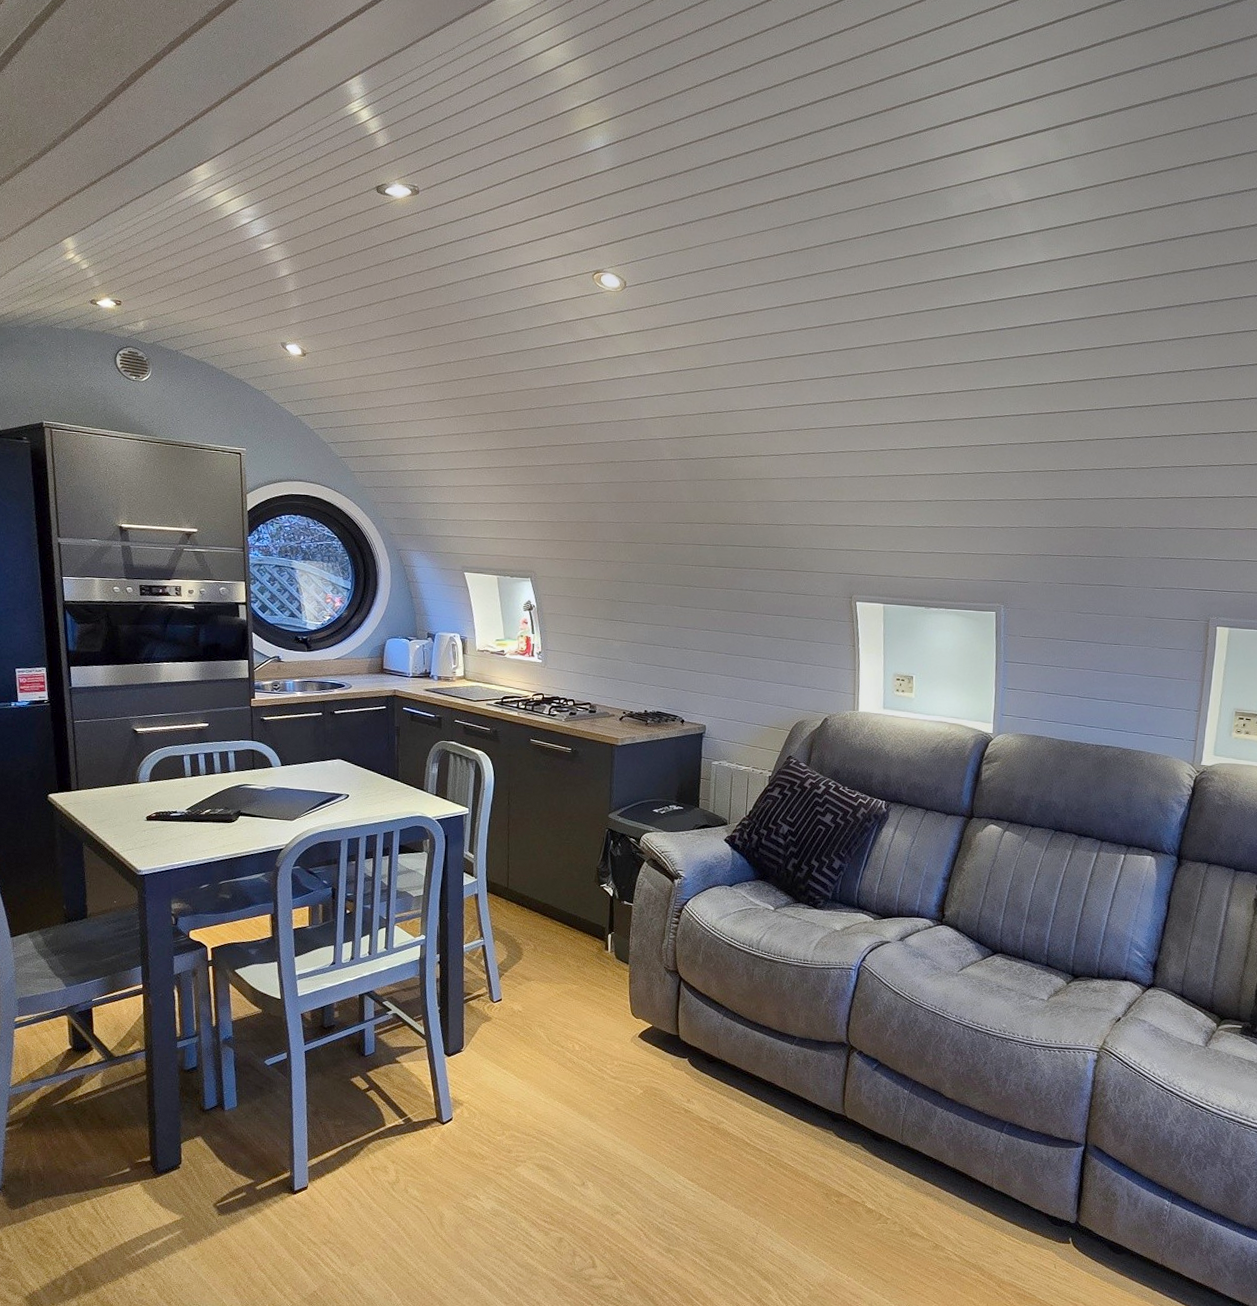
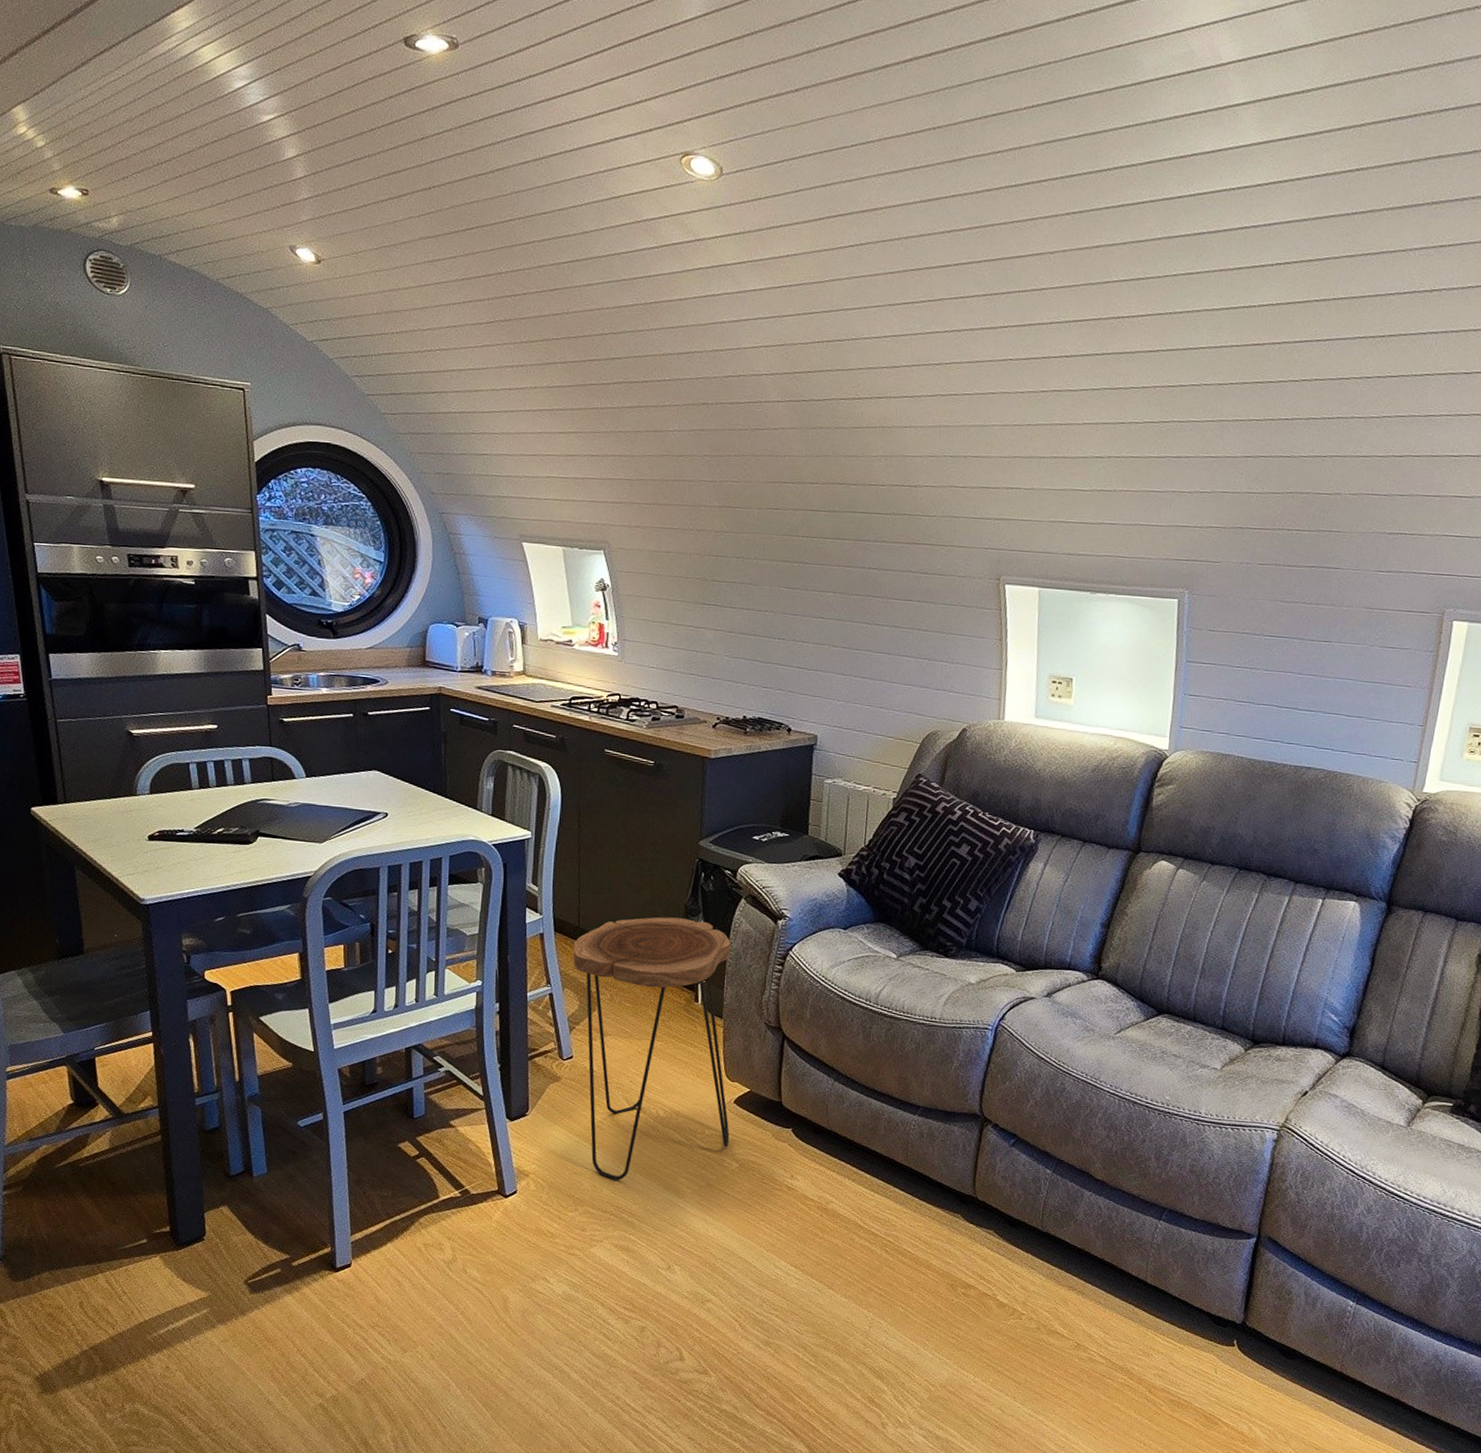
side table: none [502,878,636,1107] -> present [573,917,731,1181]

